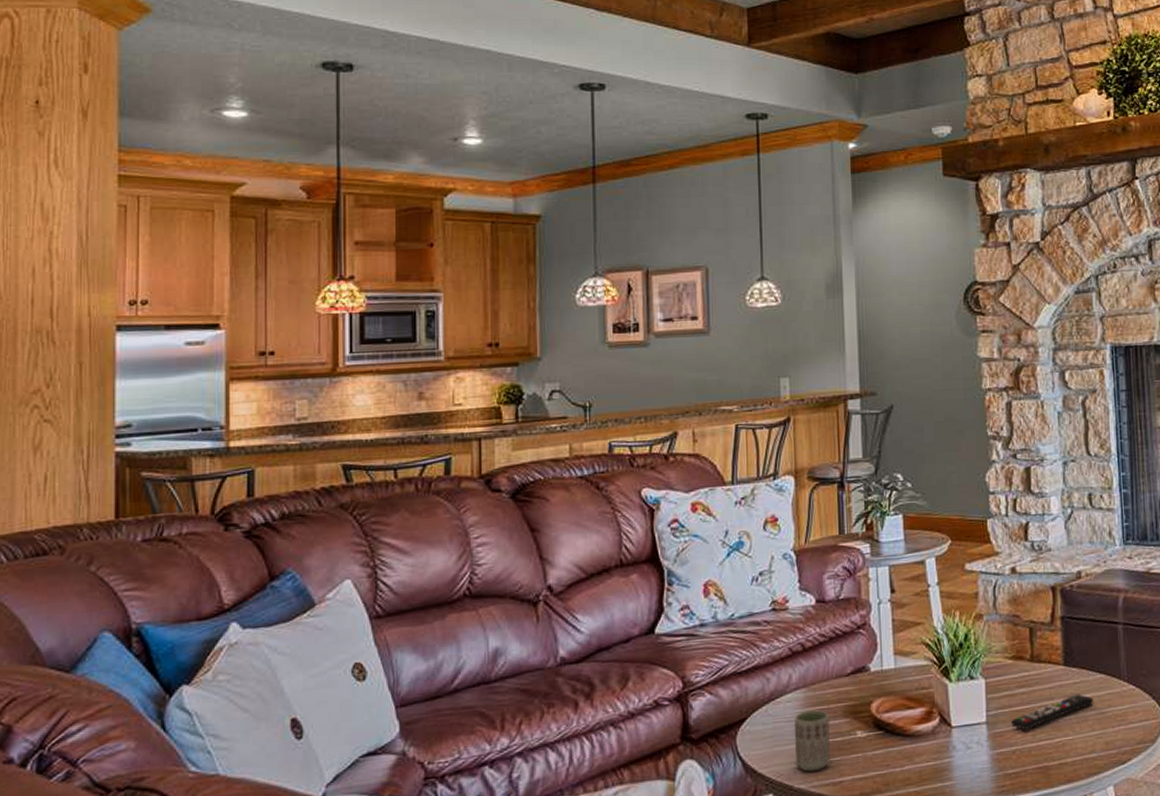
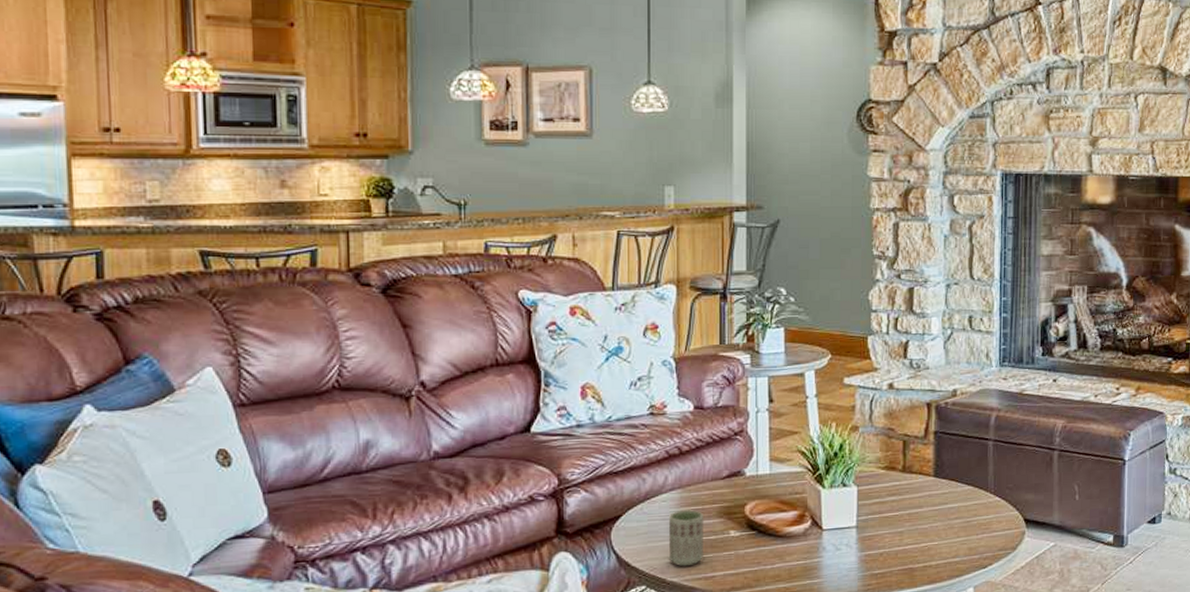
remote control: present [1010,694,1093,730] -> none [880,504,960,535]

